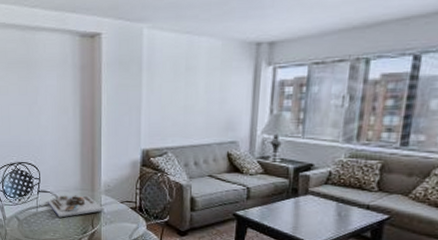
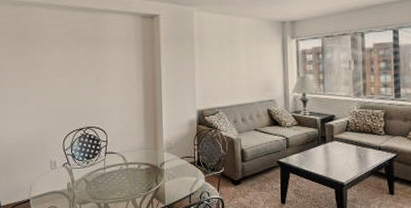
board game: present [47,195,104,218] -> none [114,154,167,177]

